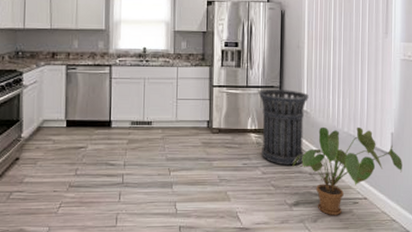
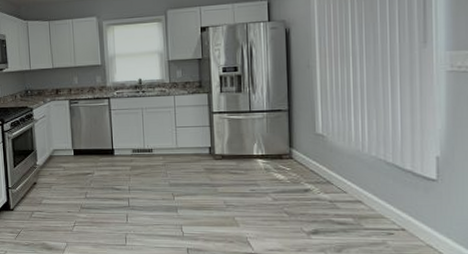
trash can: present [258,89,309,166] -> none [263,113,324,192]
house plant: present [292,126,402,215] -> none [308,150,454,246]

